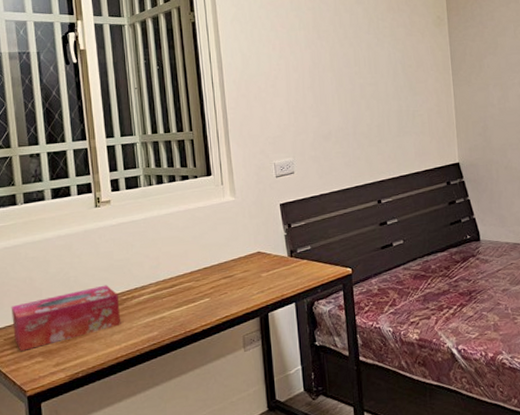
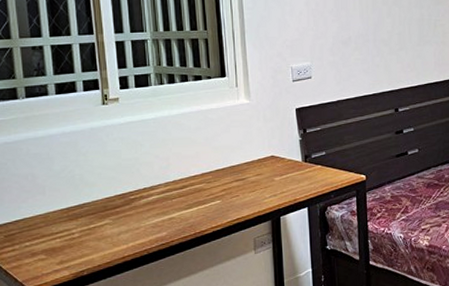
tissue box: present [11,285,121,352] -> none [12,184,129,249]

